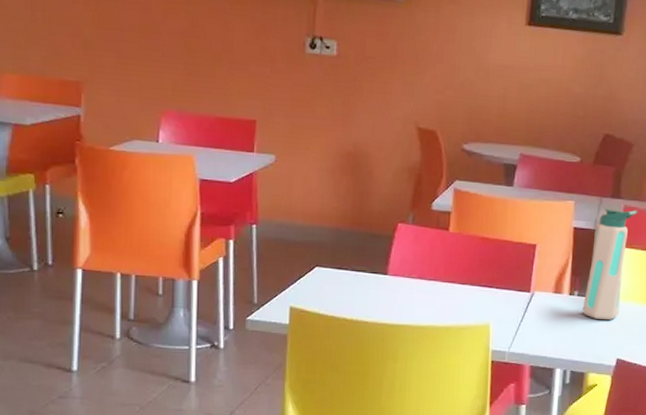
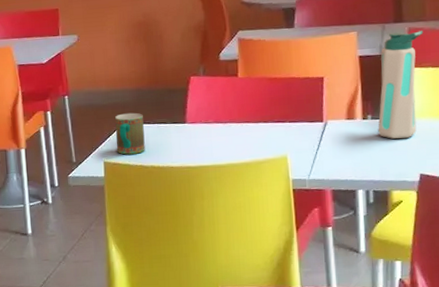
mug: none [306,254,341,303] -> present [115,112,145,155]

